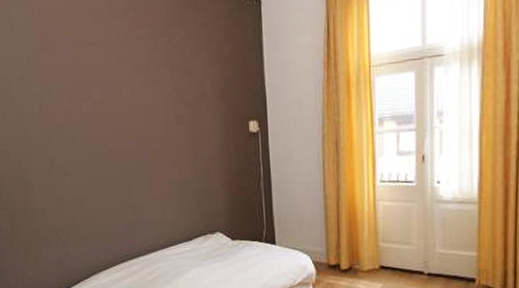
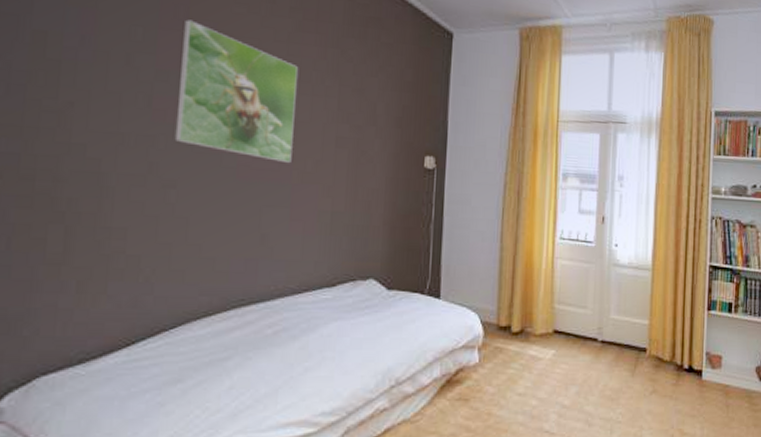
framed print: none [52,37,145,145] -> present [174,19,299,164]

